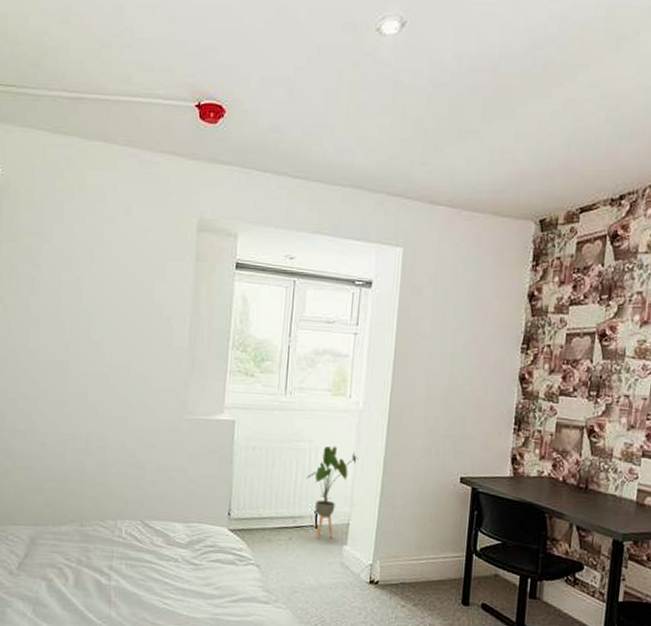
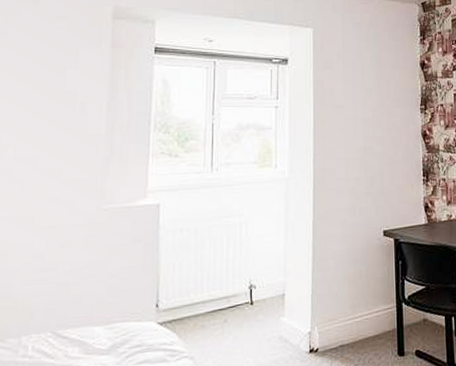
house plant: present [306,446,358,539] -> none [238,217,288,315]

